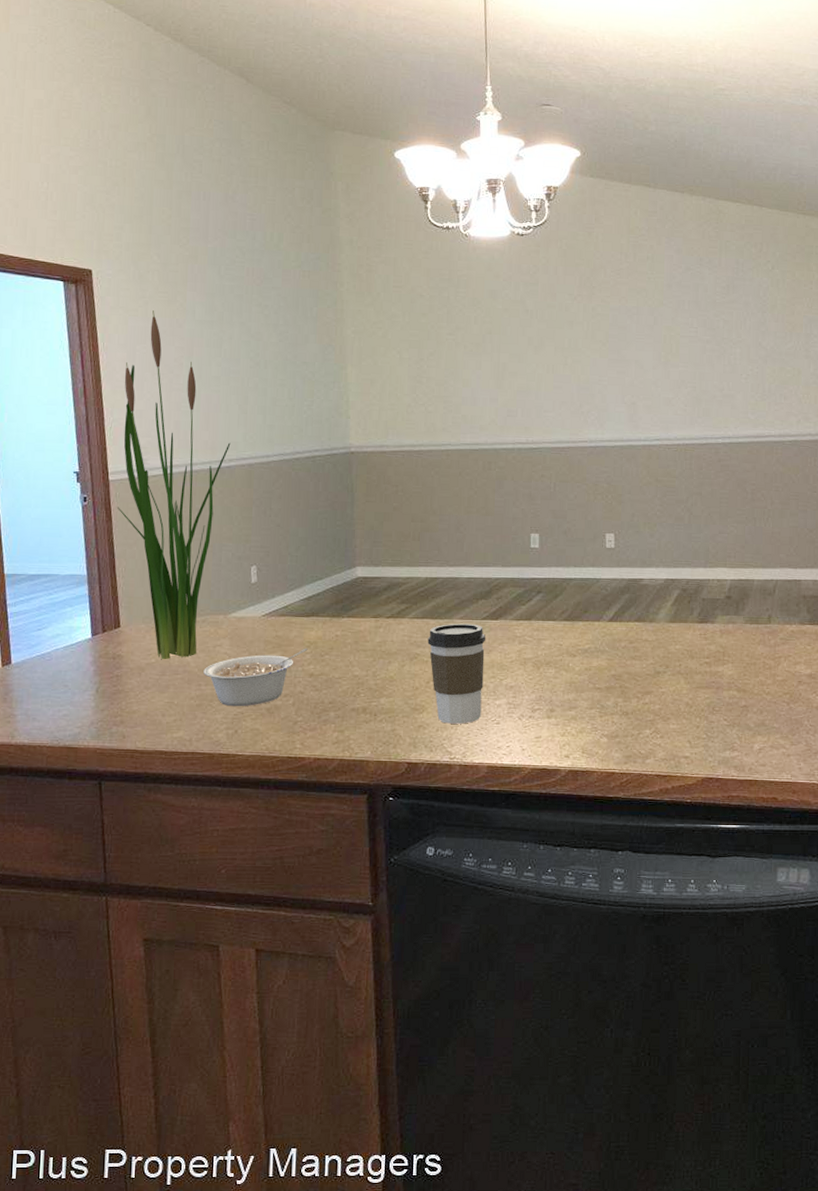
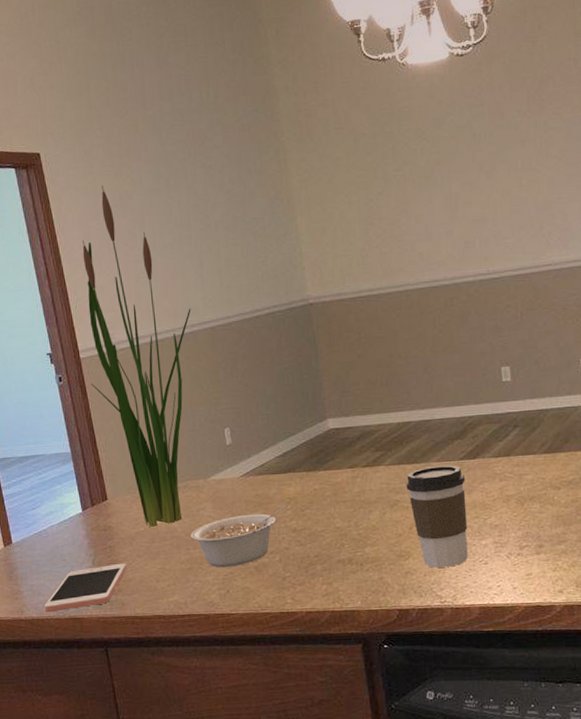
cell phone: none [38,694,133,739] -> present [44,563,127,613]

